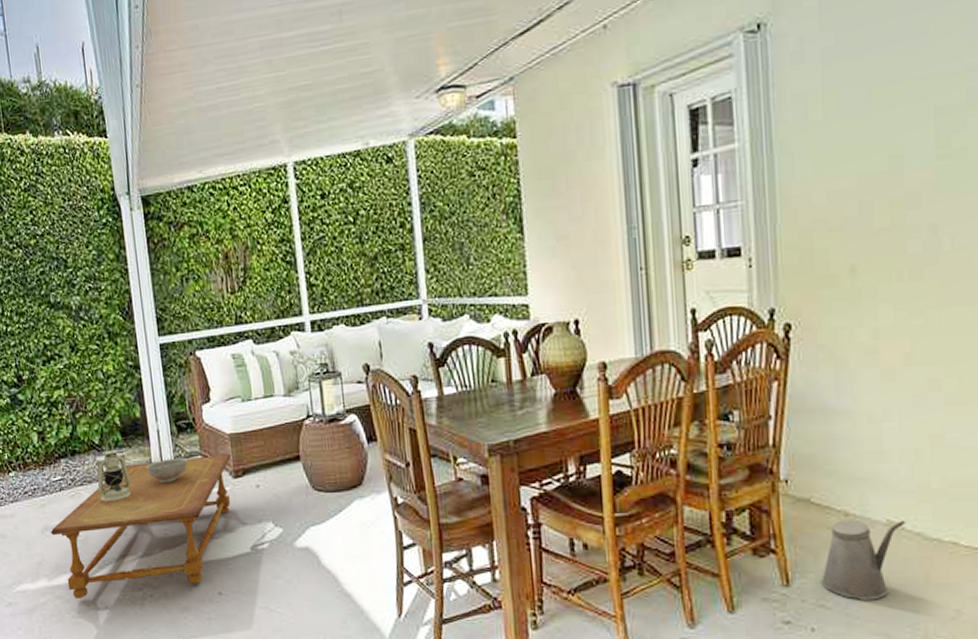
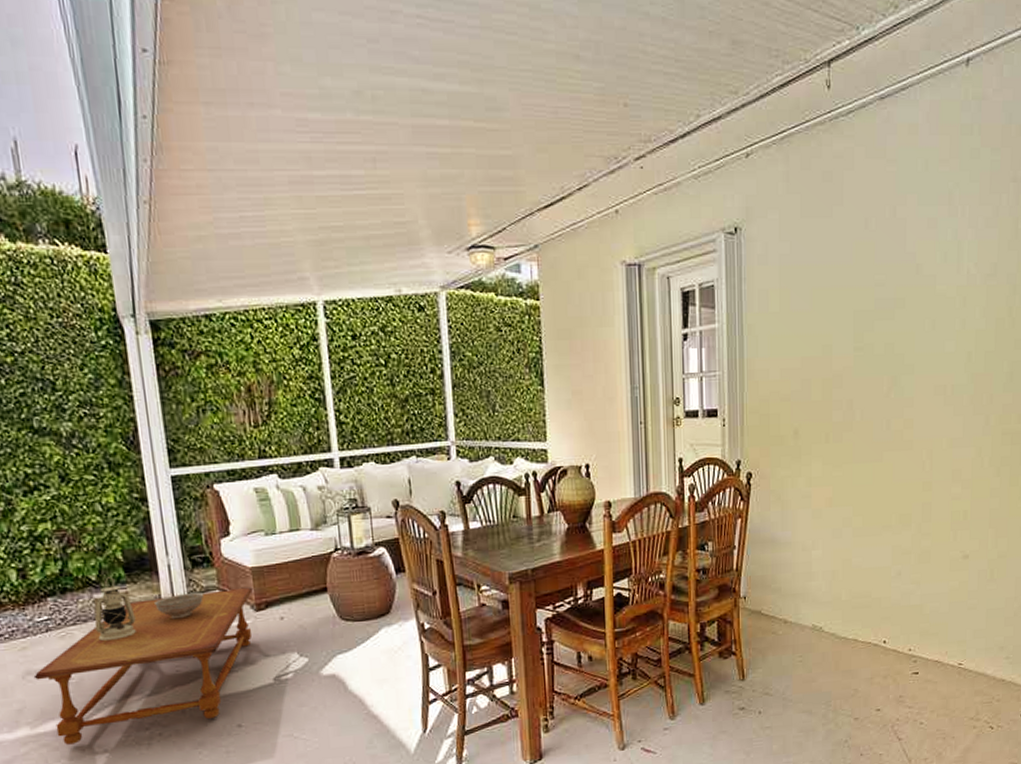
watering can: present [822,520,906,600] -> none [767,624,824,687]

